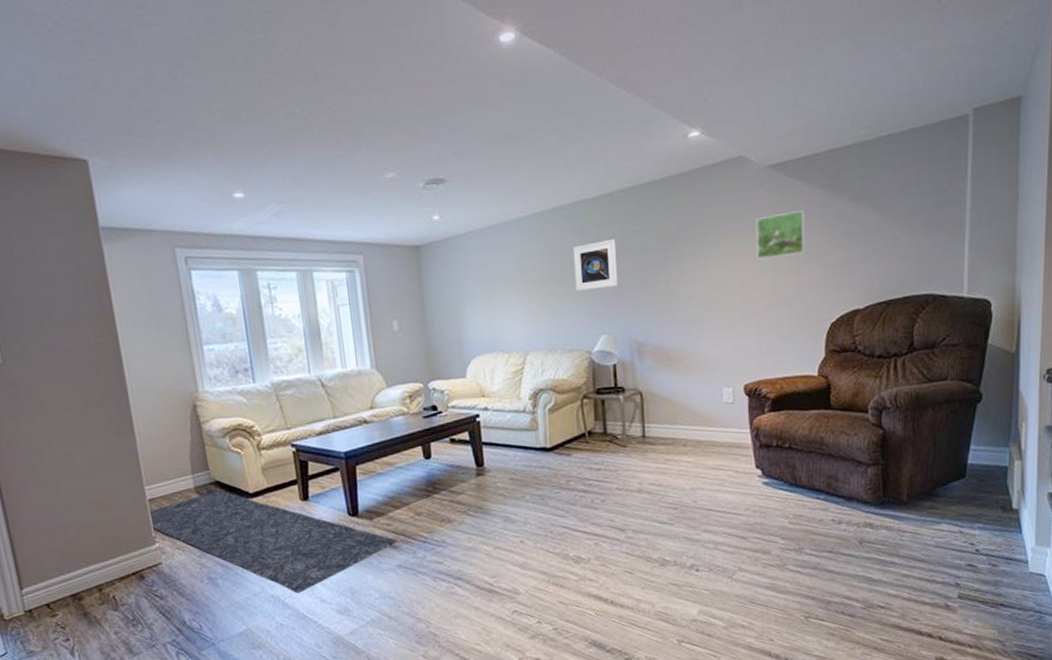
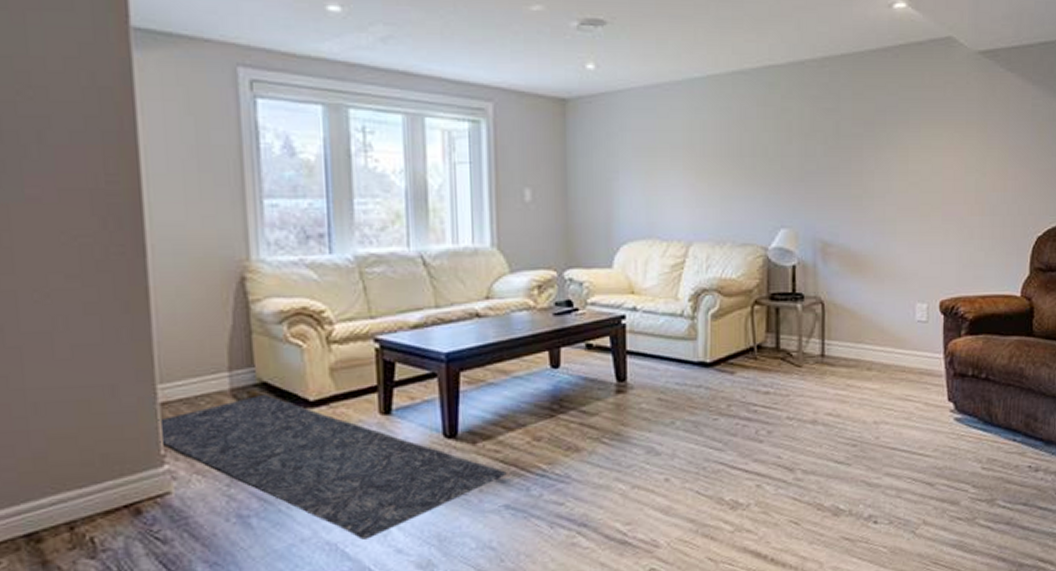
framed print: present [572,238,619,291] -> none [753,115,805,173]
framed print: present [756,210,805,260] -> none [961,106,1015,157]

